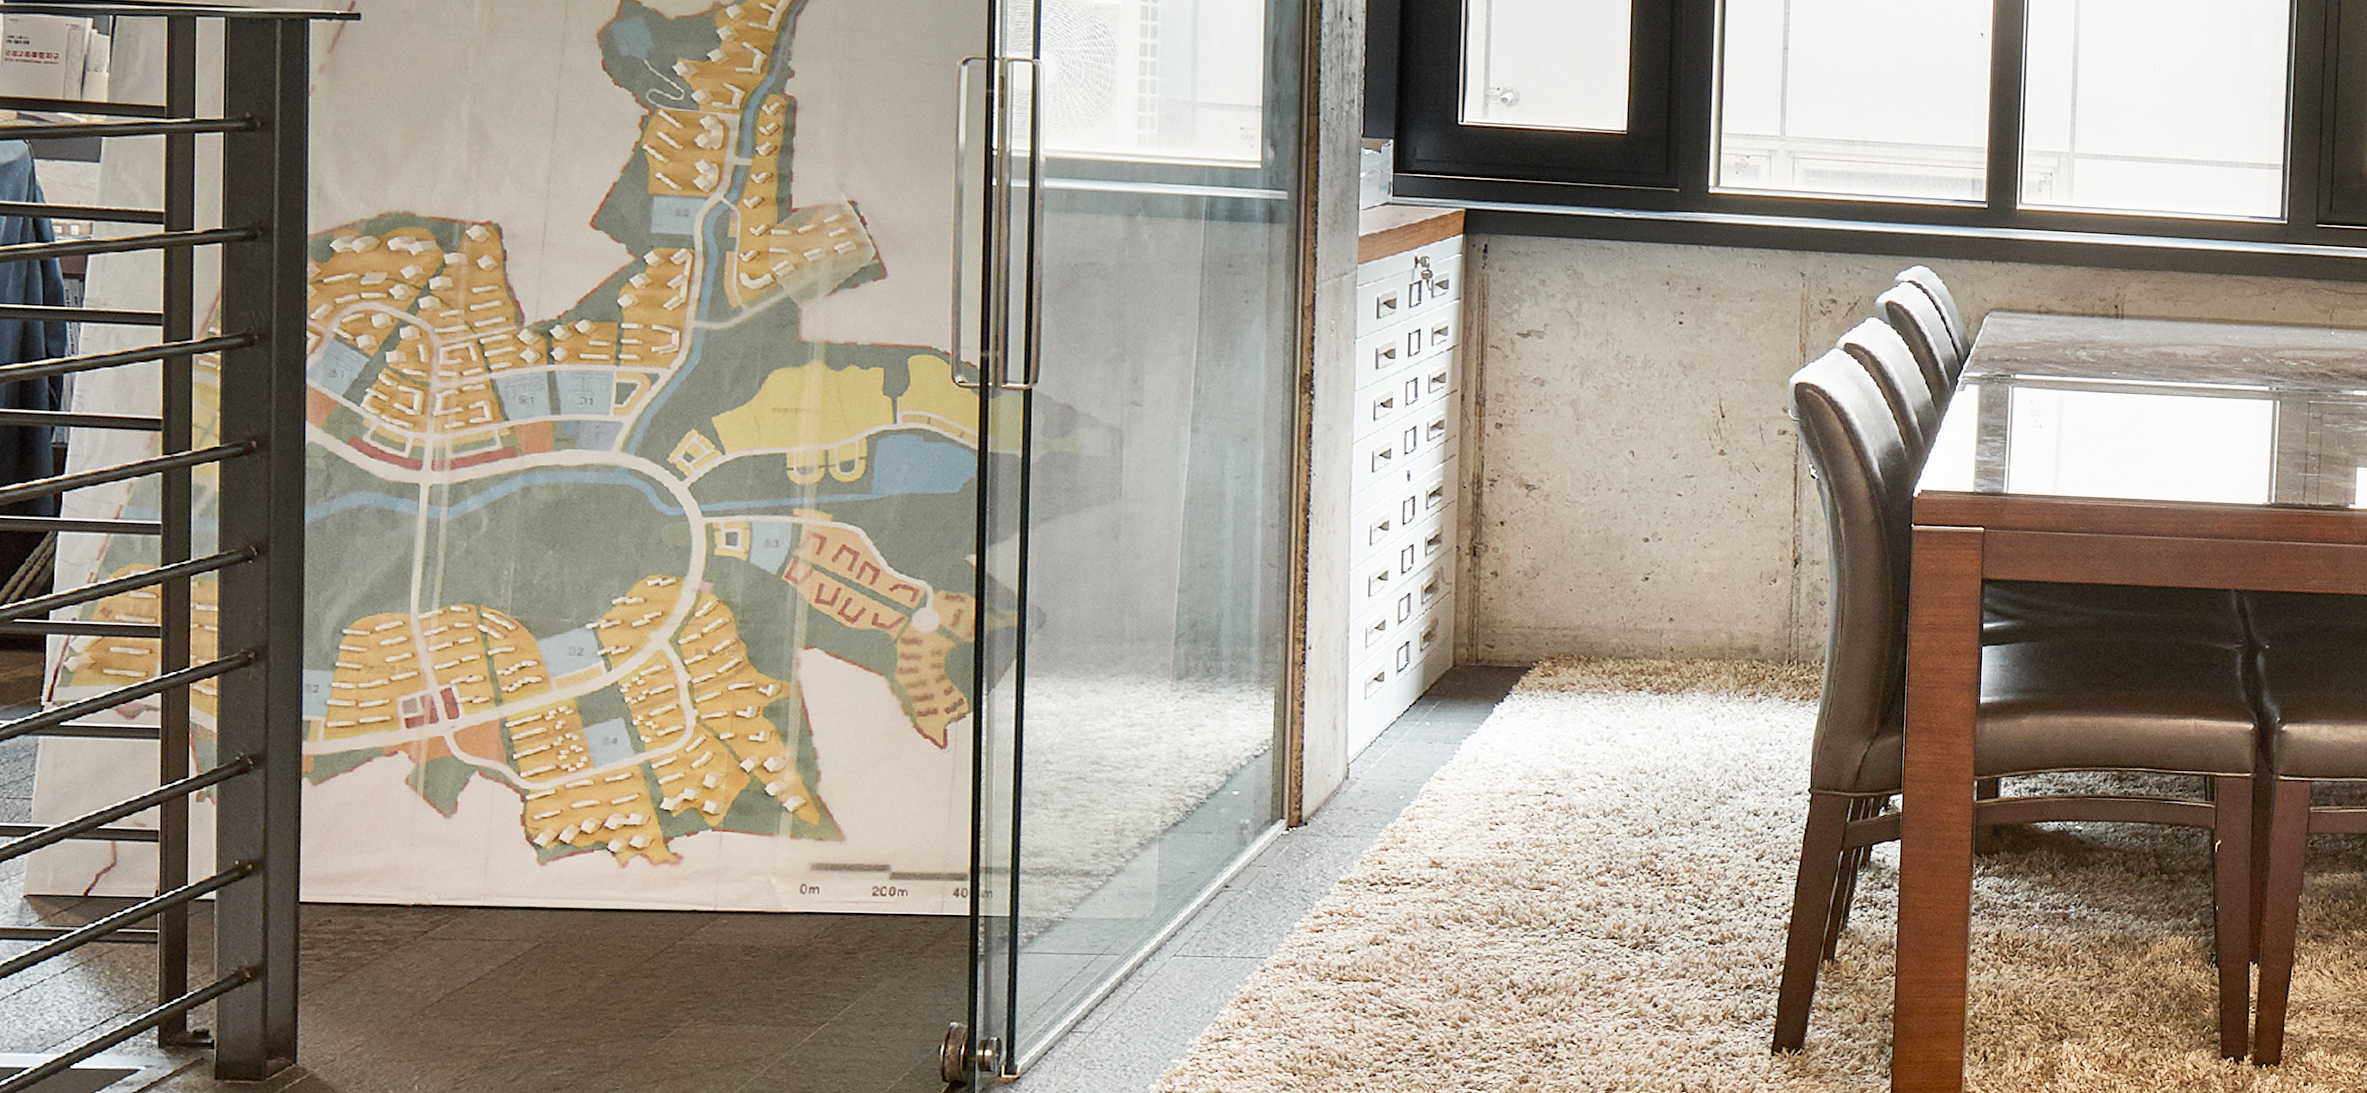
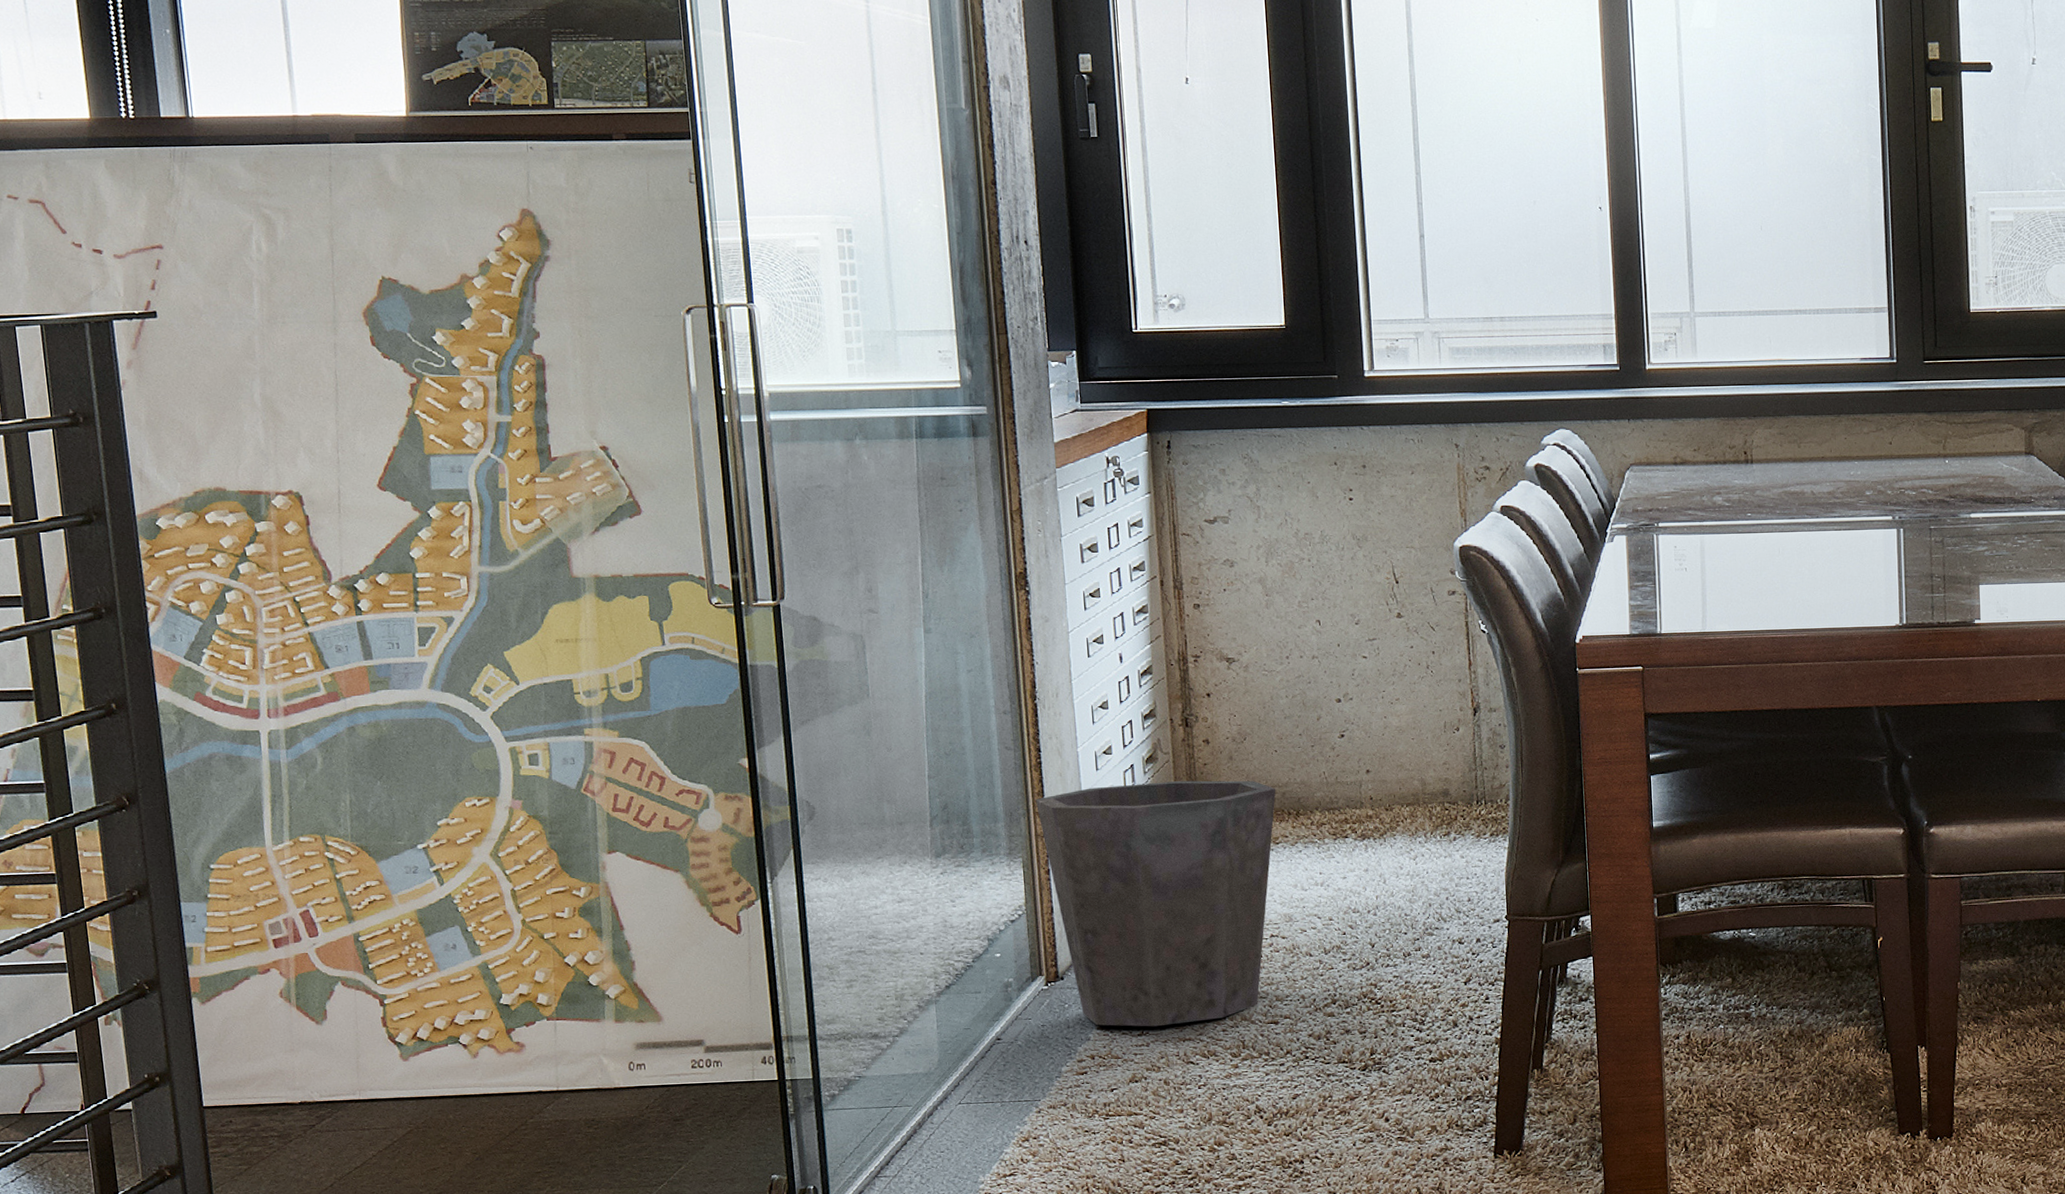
waste bin: none [1297,614,1567,885] -> present [1036,780,1276,1027]

